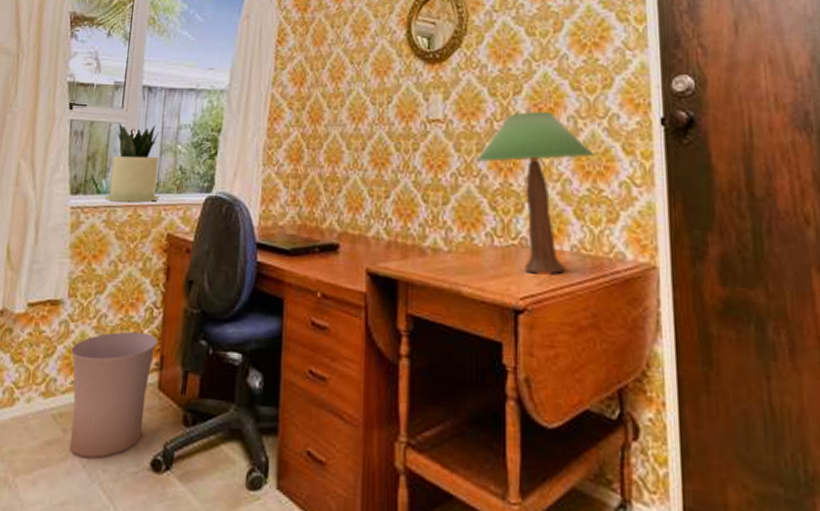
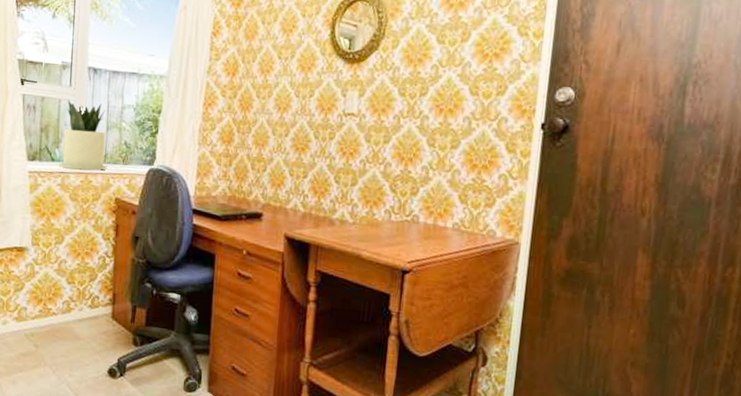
waste bin: present [70,331,158,458] -> none [37,274,110,367]
table lamp: present [475,110,595,275] -> none [382,110,483,245]

